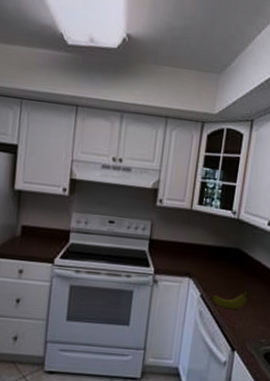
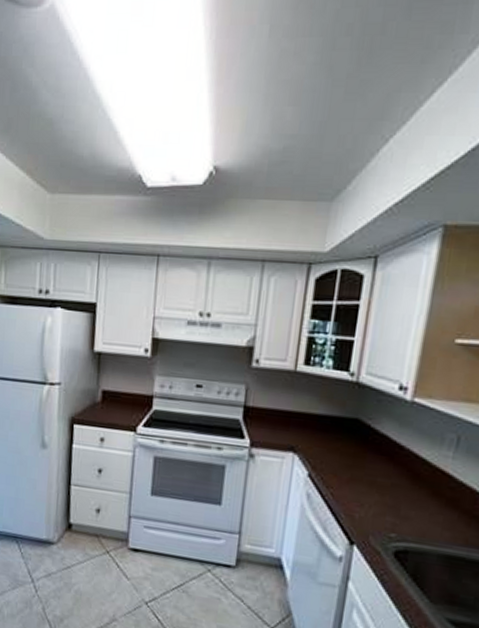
fruit: present [212,289,249,310] -> none [323,470,373,494]

